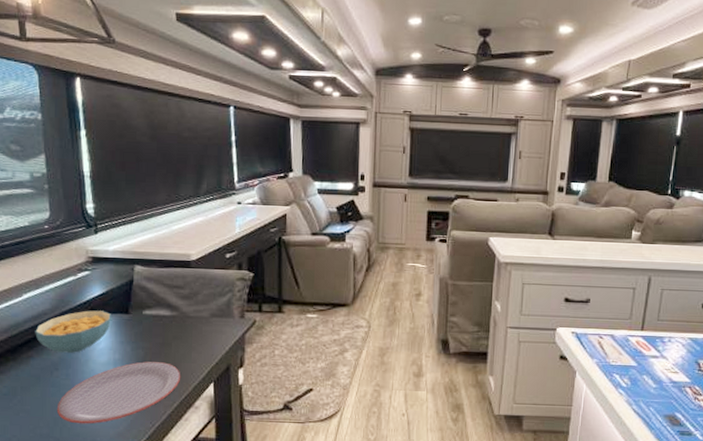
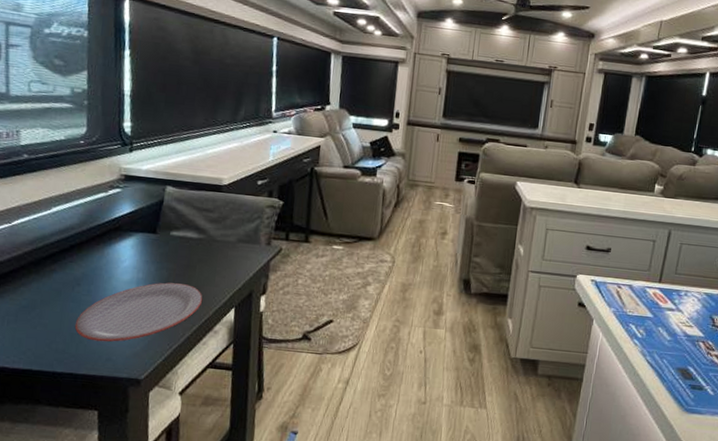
cereal bowl: present [35,310,111,353] -> none [60,227,139,269]

